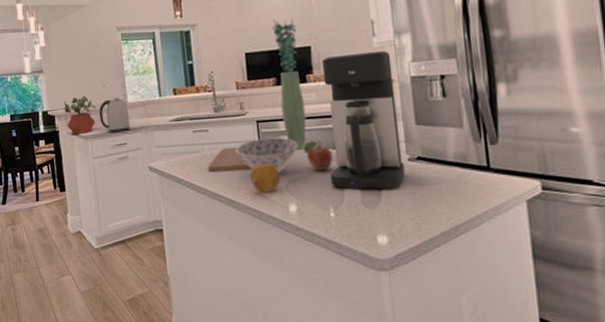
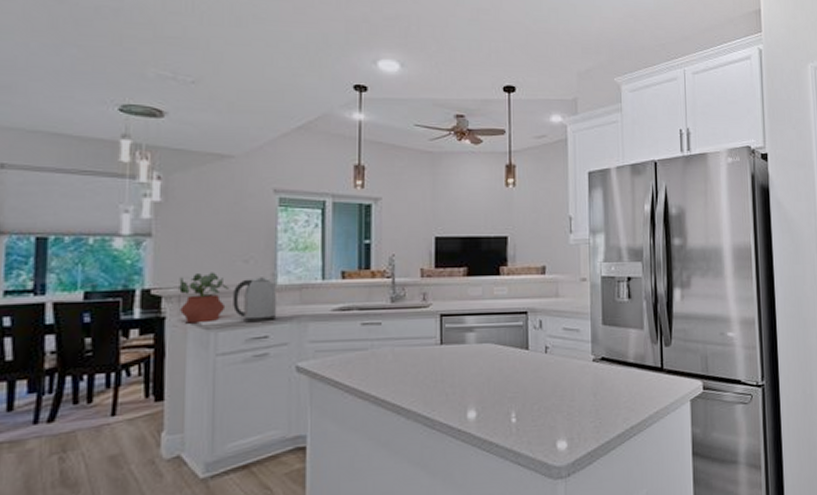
cutting board: present [208,147,252,173] -> none [376,344,430,374]
bowl: present [236,137,298,173] -> none [412,334,484,374]
fruit: present [250,162,281,193] -> none [427,362,461,397]
vase: present [271,18,307,150] -> none [468,203,496,348]
fruit: present [304,140,334,170] -> none [490,338,520,371]
coffee maker: present [321,51,405,190] -> none [515,249,589,392]

